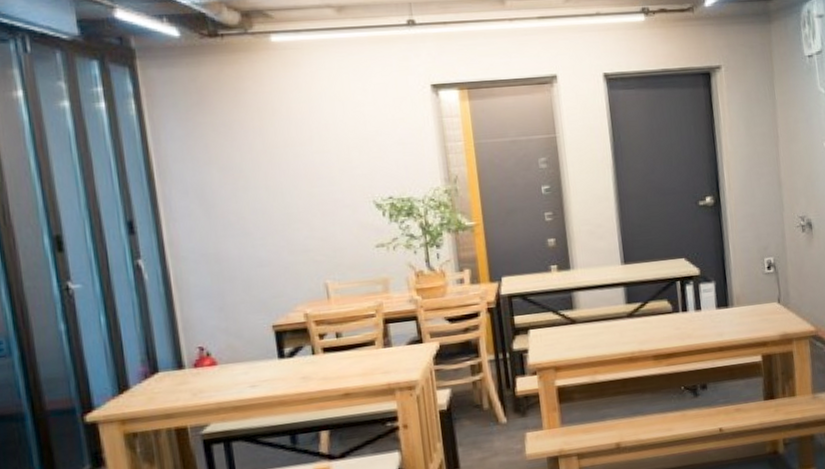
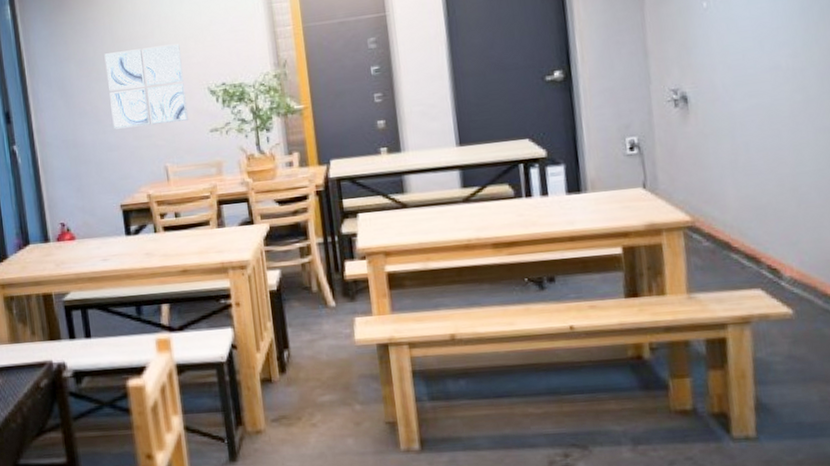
wall art: none [253,153,352,243] -> present [104,43,189,129]

